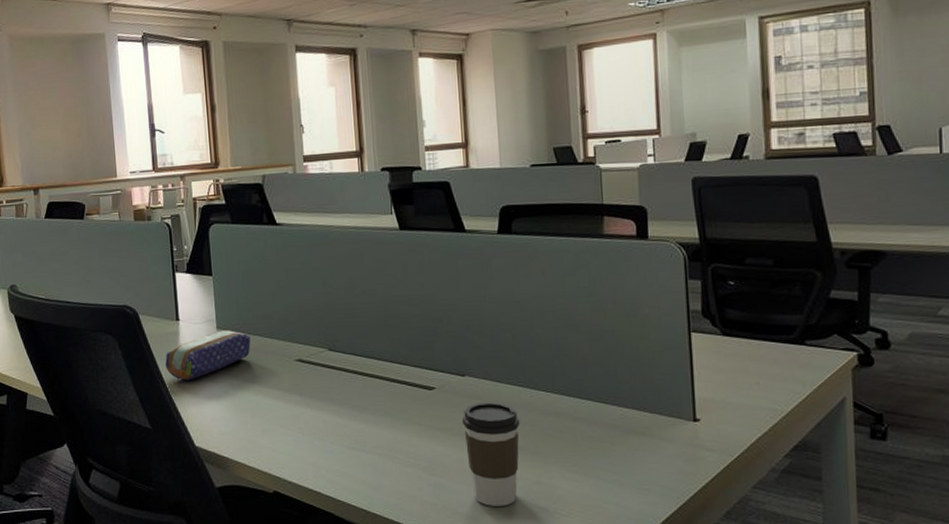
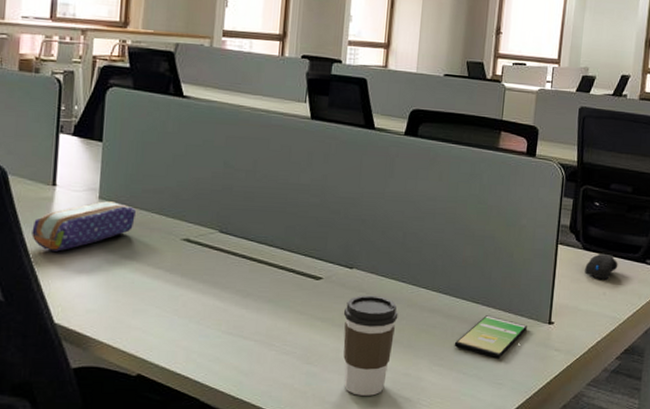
smartphone: none [586,416,668,463] -> present [454,315,527,359]
computer mouse: none [728,337,770,367] -> present [585,253,618,280]

